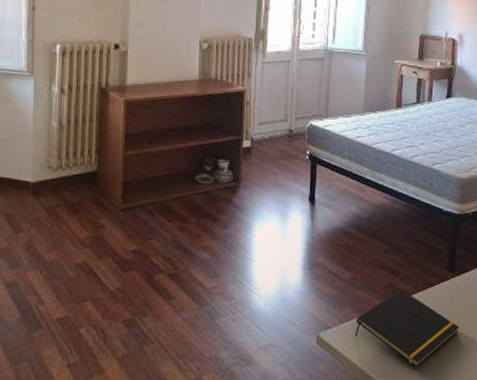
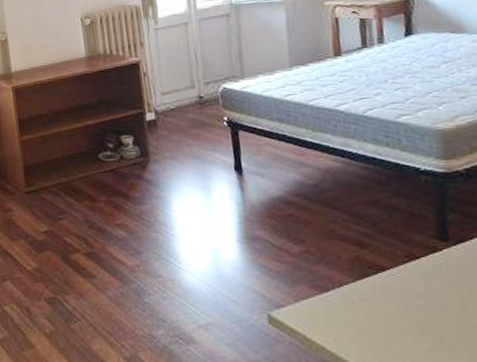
notepad: present [355,289,459,367] -> none [315,263,465,351]

